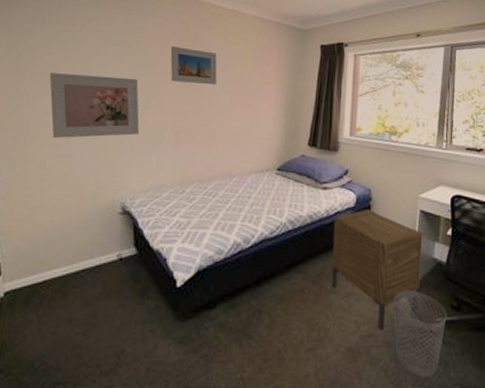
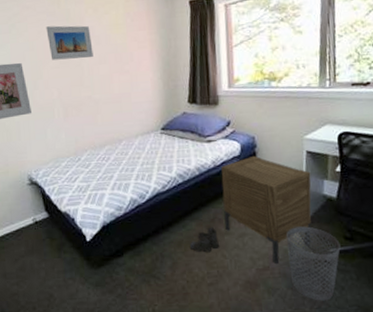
boots: none [291,282,323,312] -> present [189,226,219,253]

